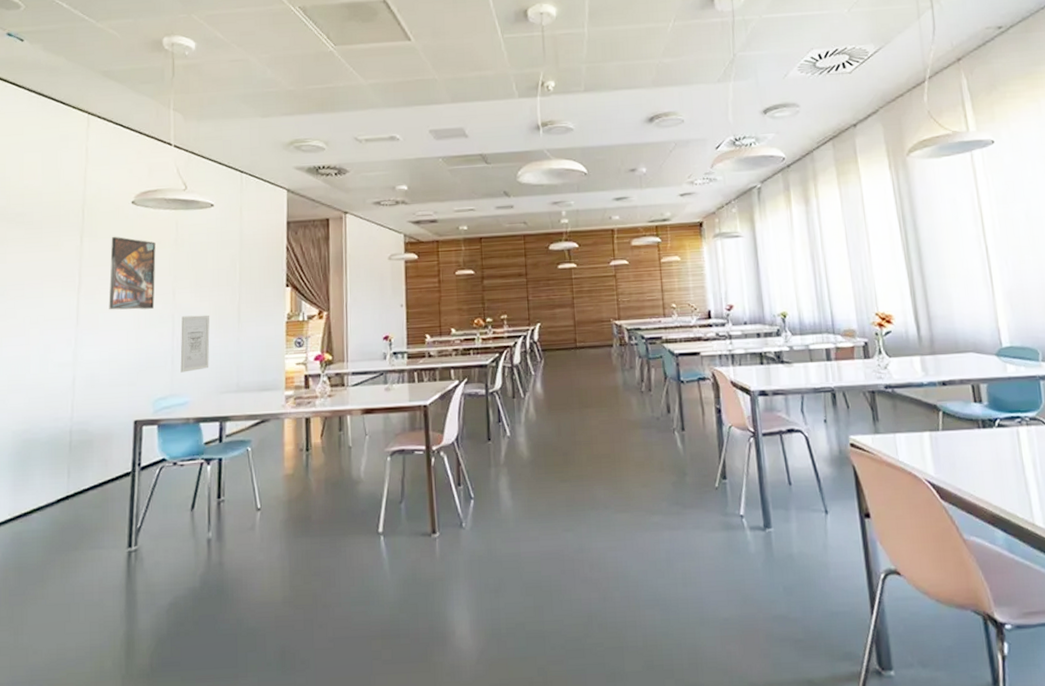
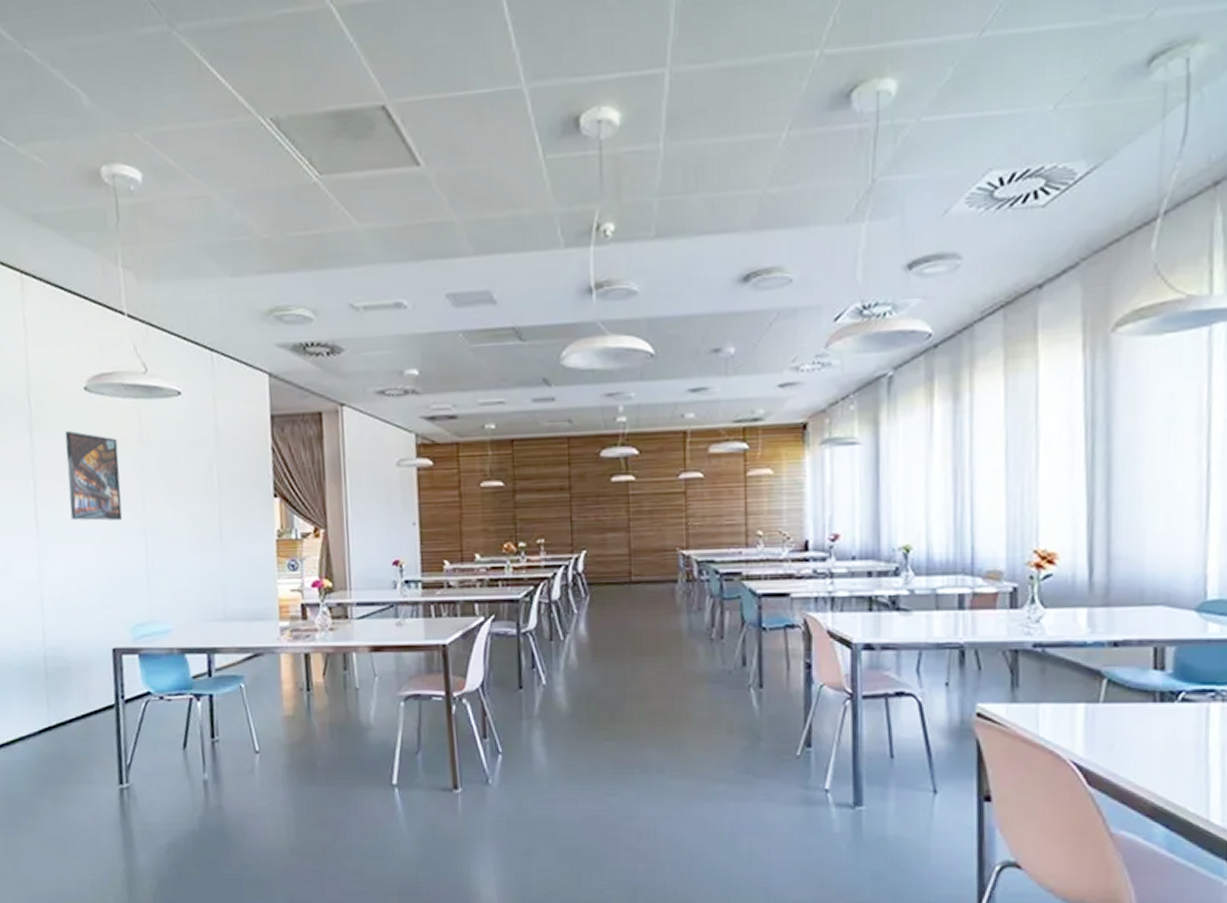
wall art: present [180,315,210,373] -> none [154,529,191,596]

